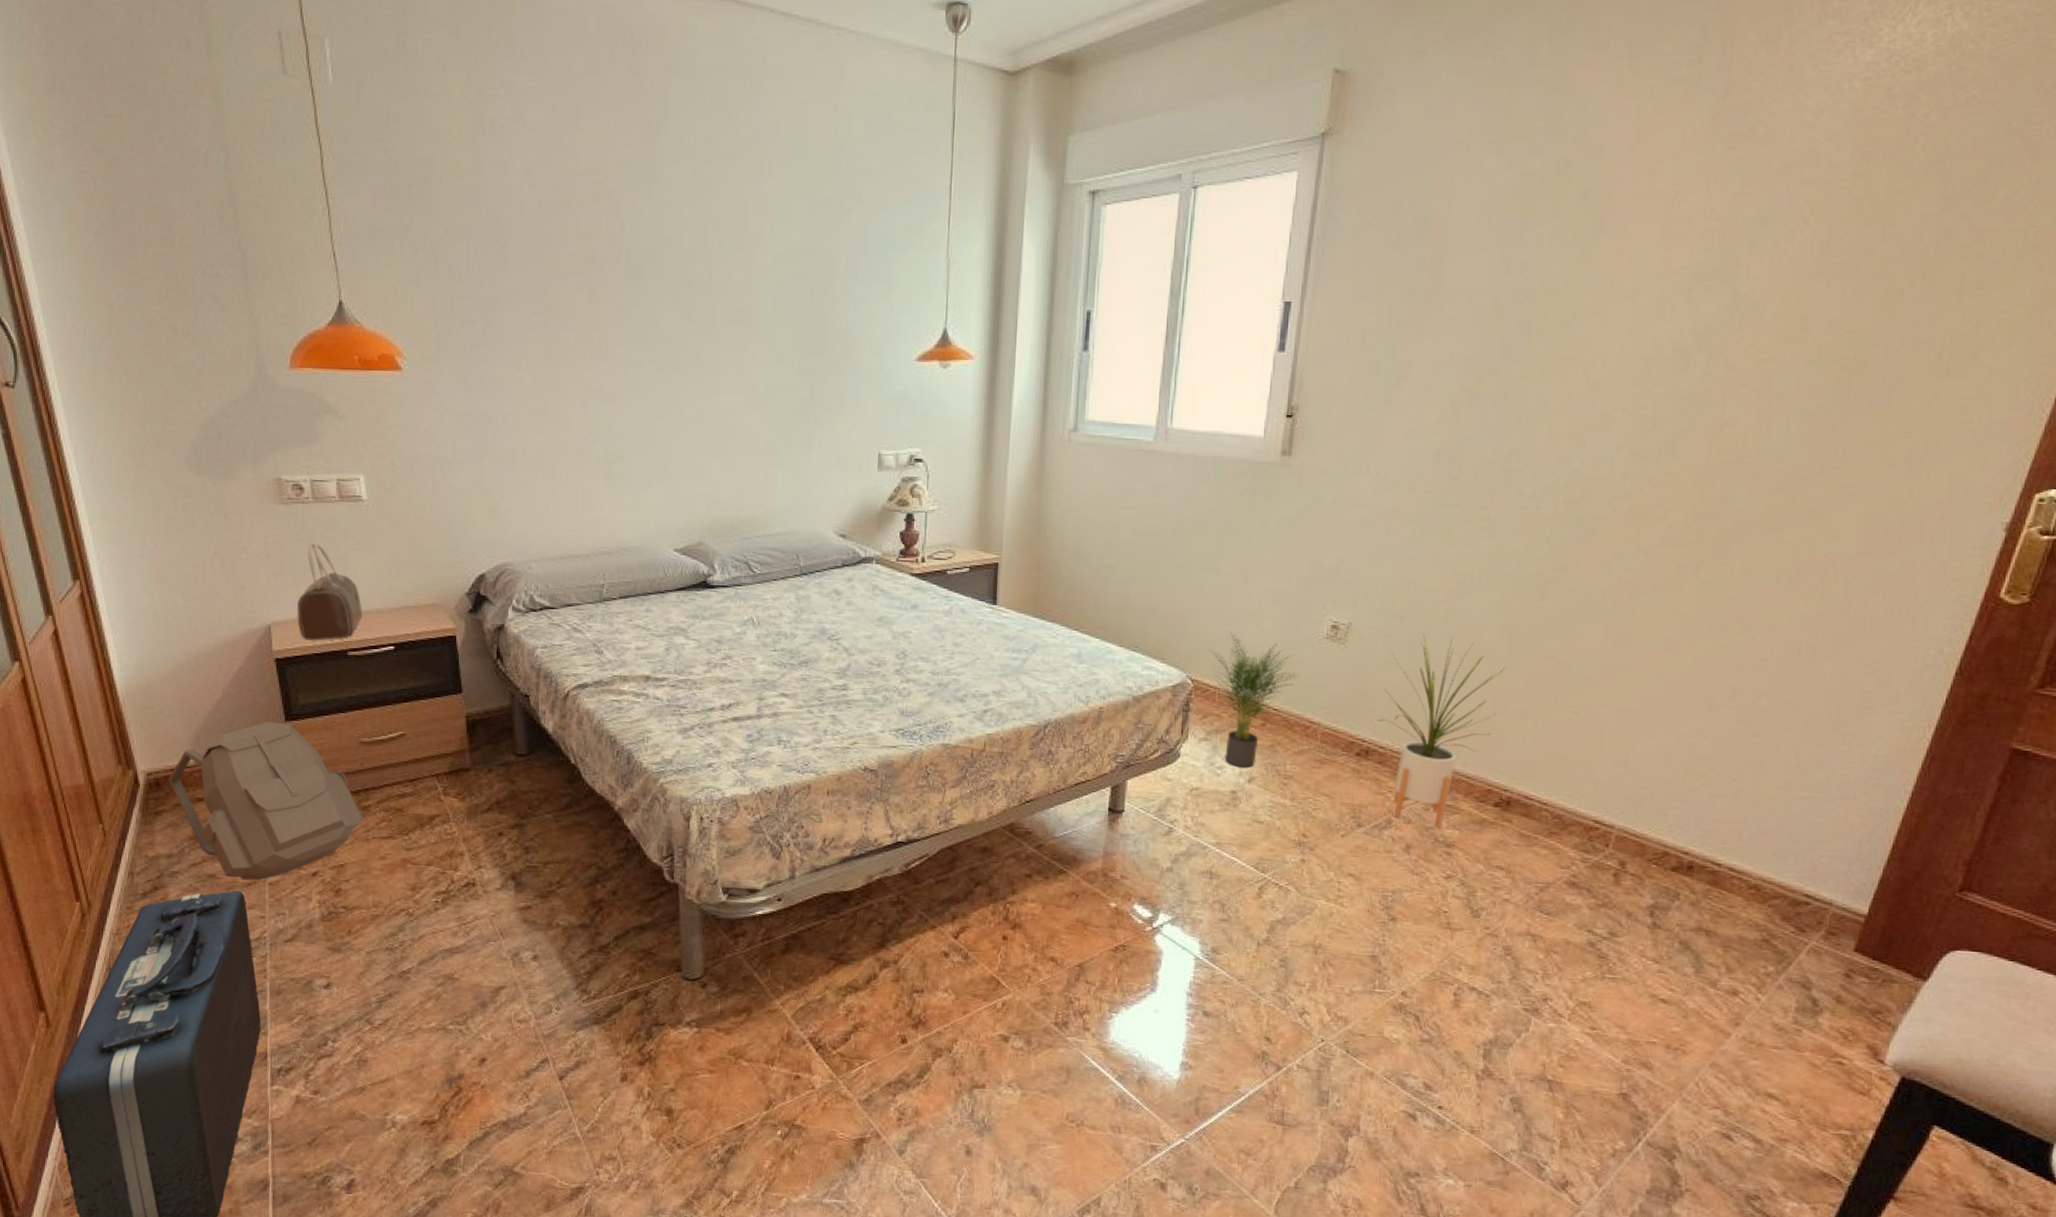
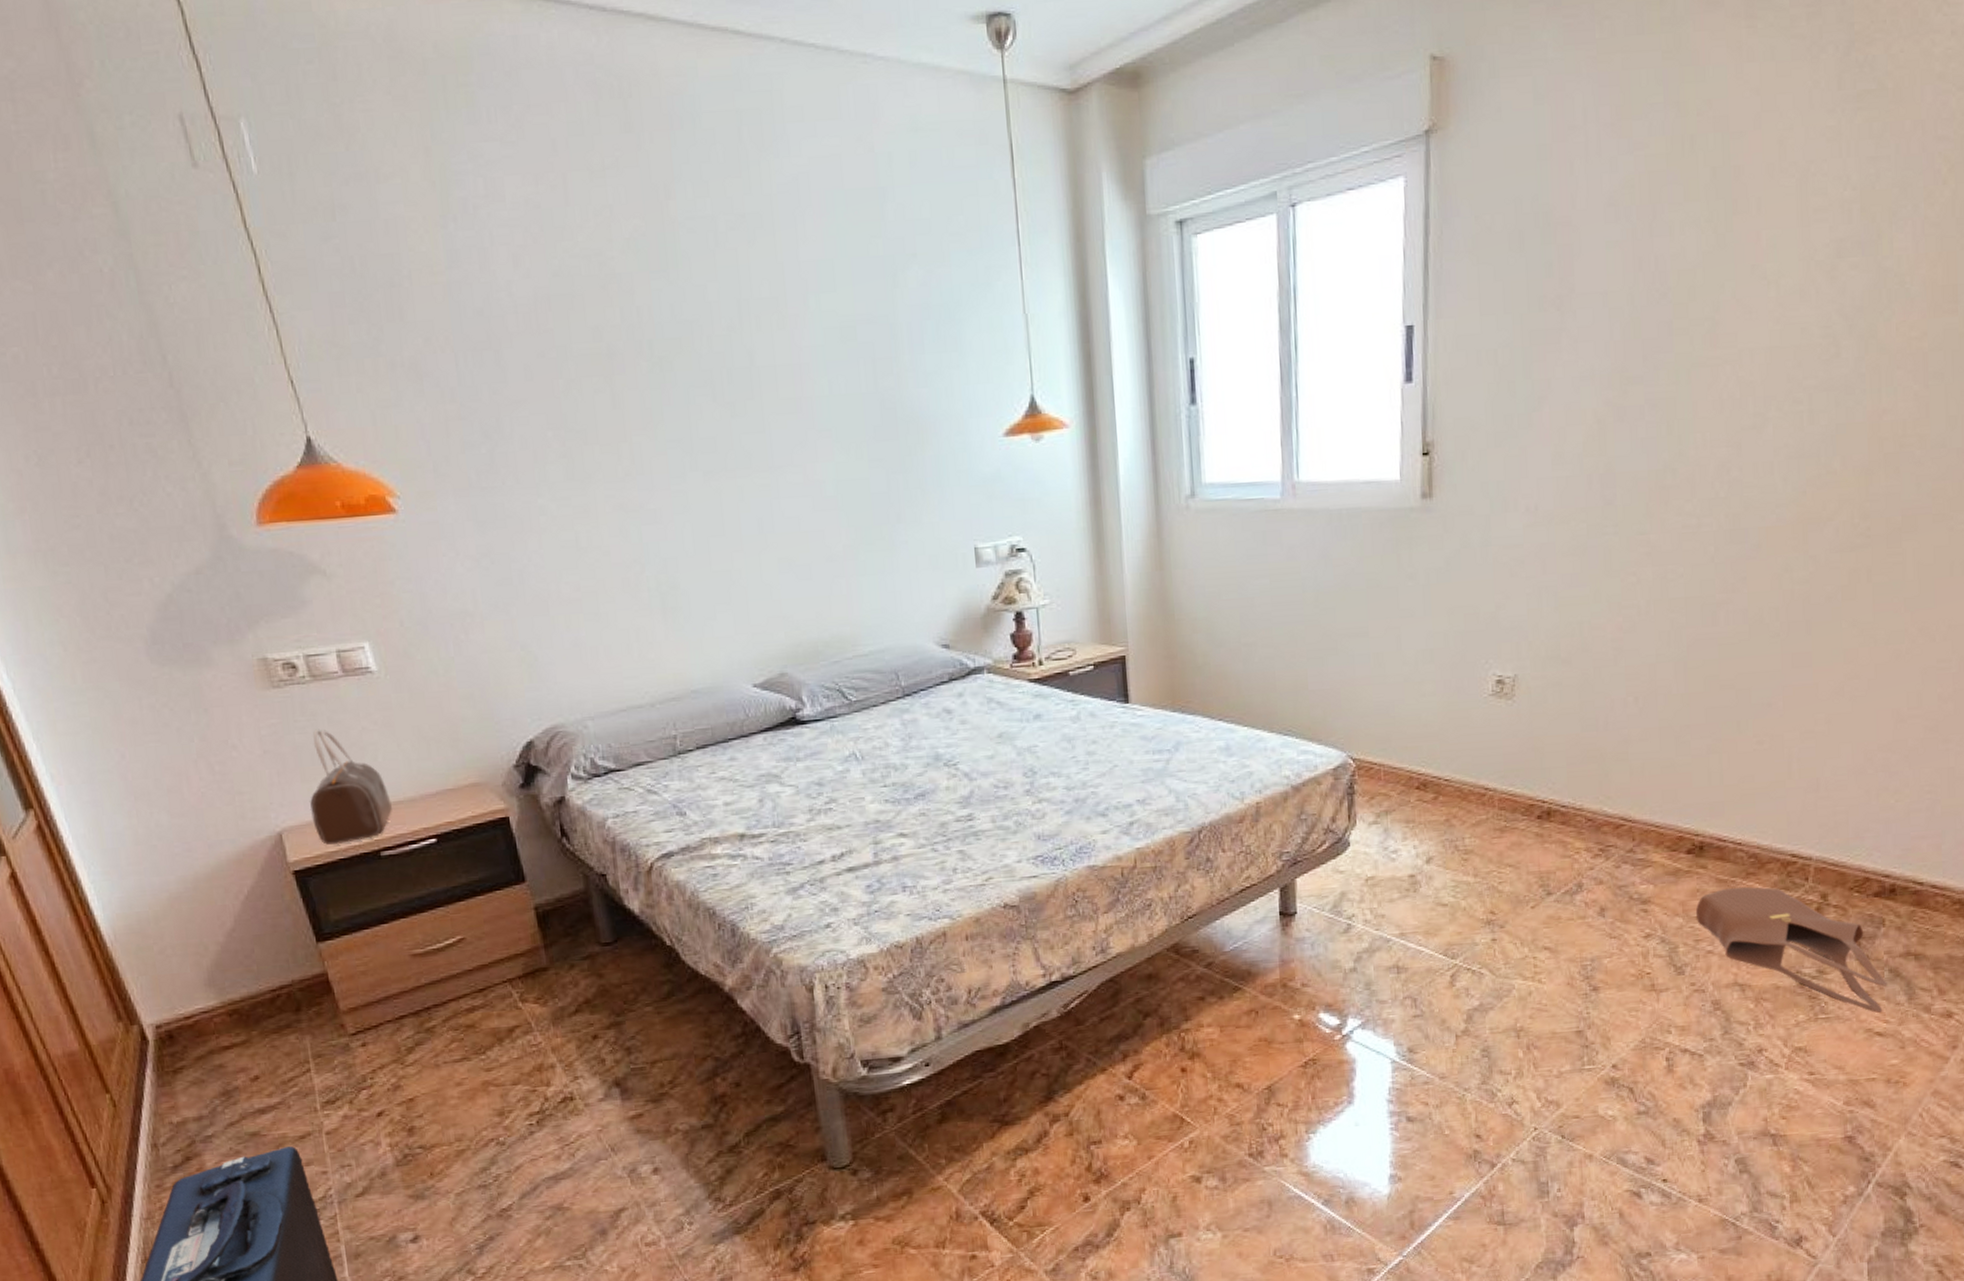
backpack: present [168,722,363,881] -> none [182,944,429,1134]
potted plant: present [1210,632,1301,767] -> none [1369,701,1469,848]
house plant: present [1377,635,1507,827] -> none [1555,676,1685,884]
tote bag: none [1496,843,1676,981] -> present [1695,886,1887,1013]

